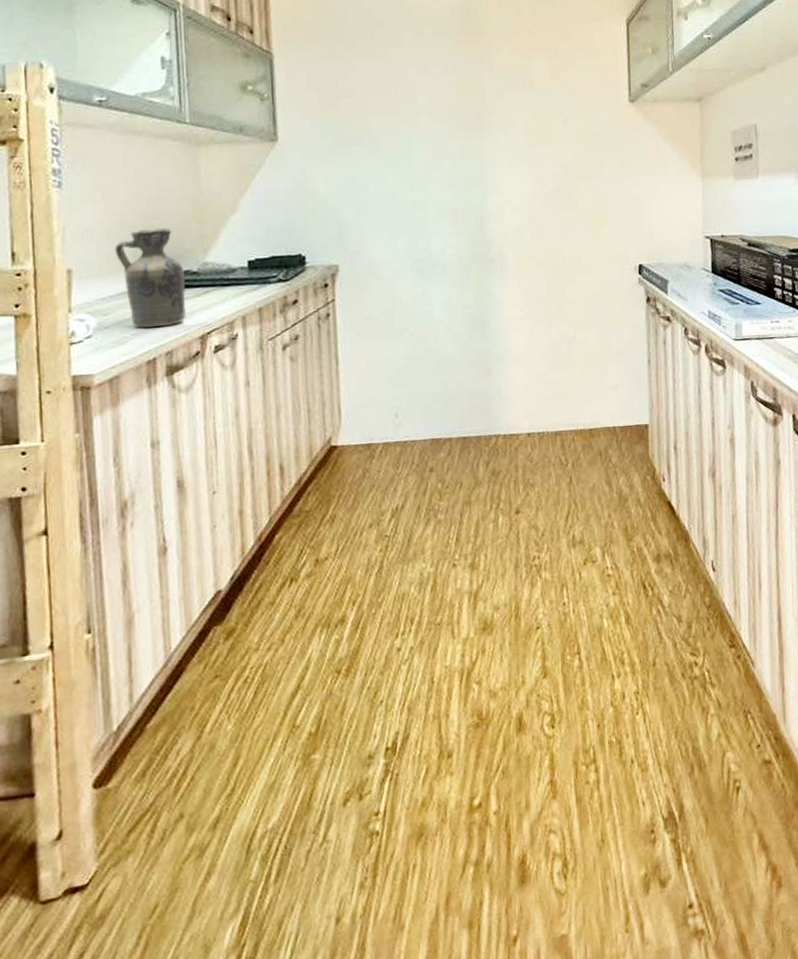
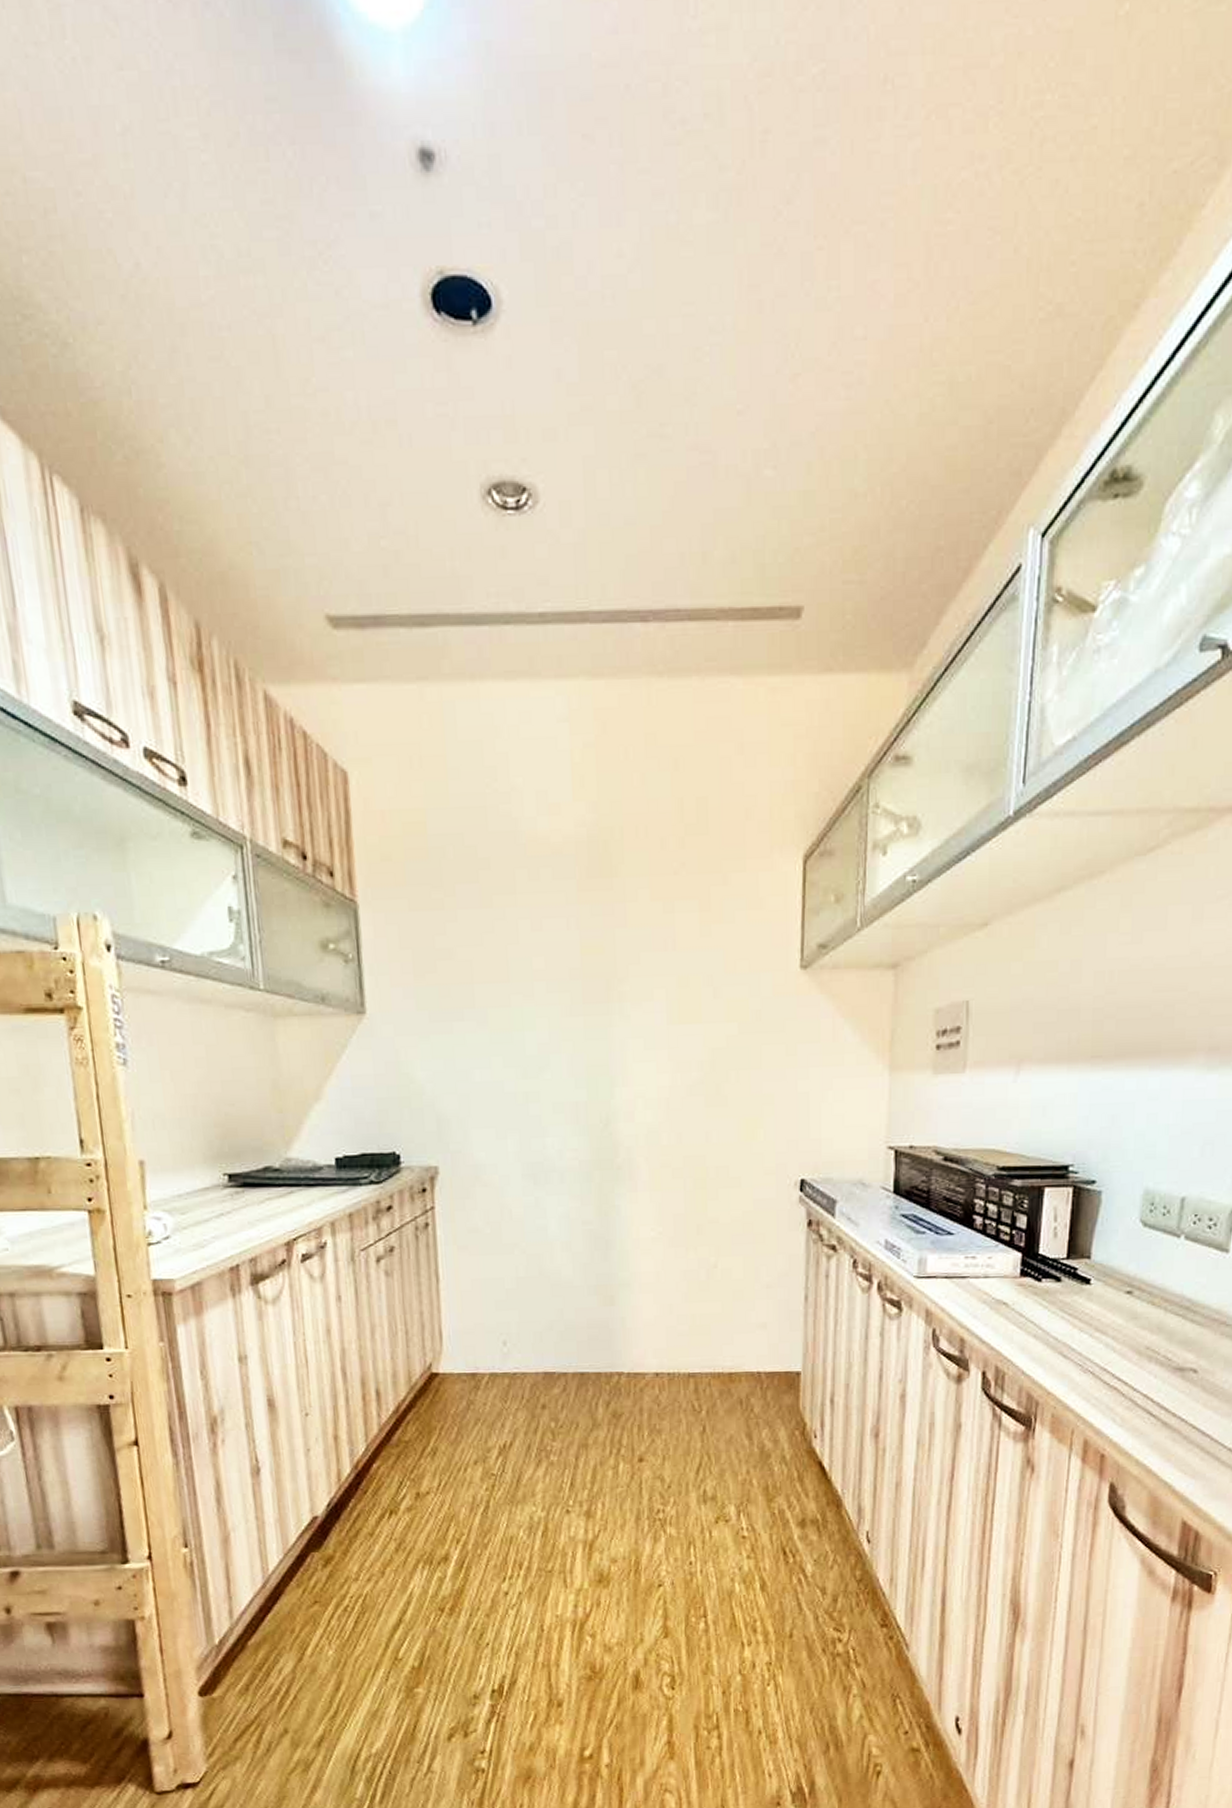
ceramic jug: present [115,228,187,328] -> none [189,1116,270,1231]

